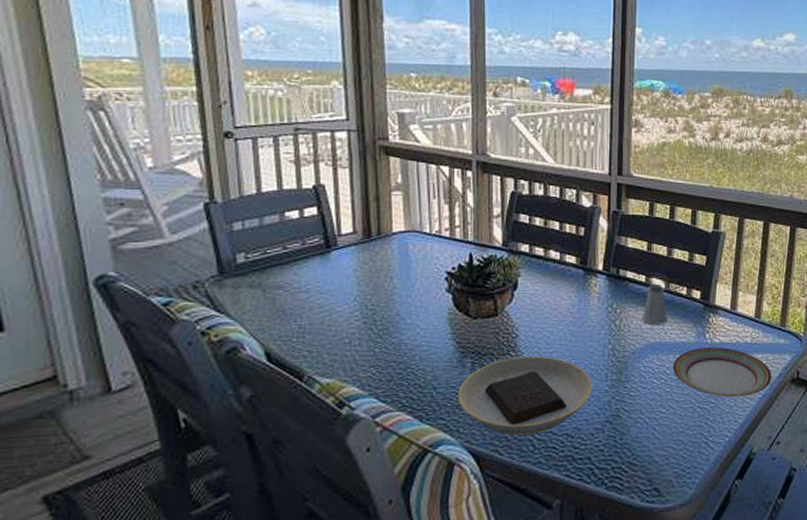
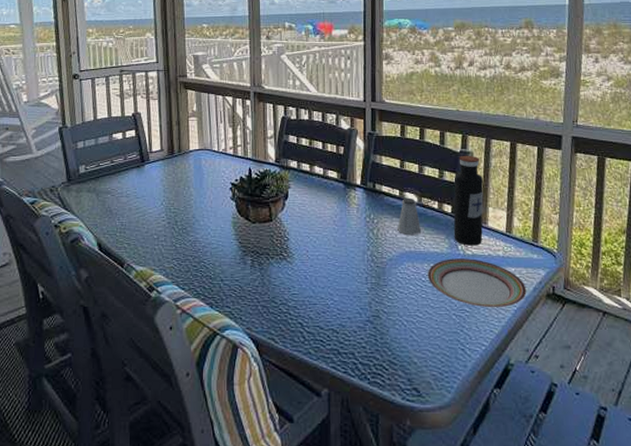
plate: present [458,355,592,436] -> none [240,257,354,327]
water bottle: none [702,236,735,334] -> present [453,155,484,246]

